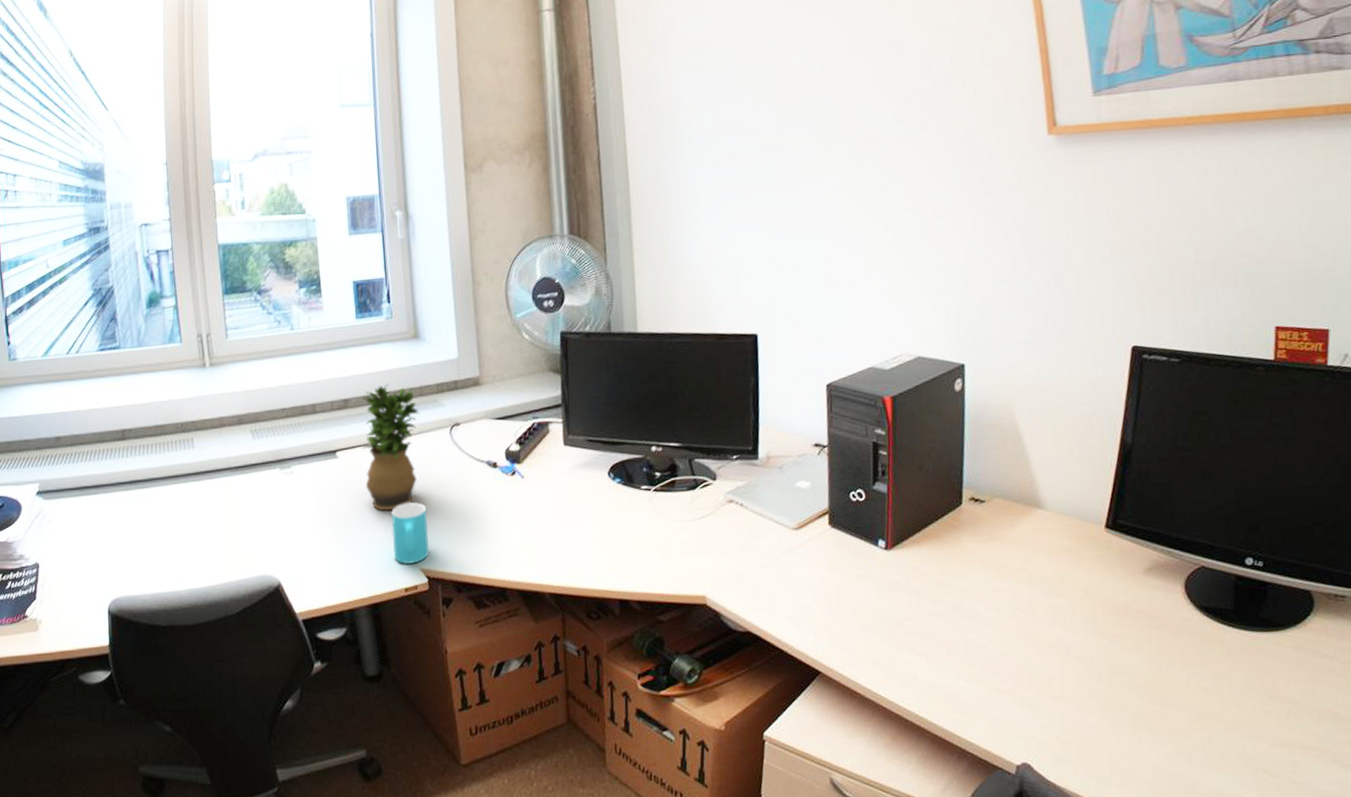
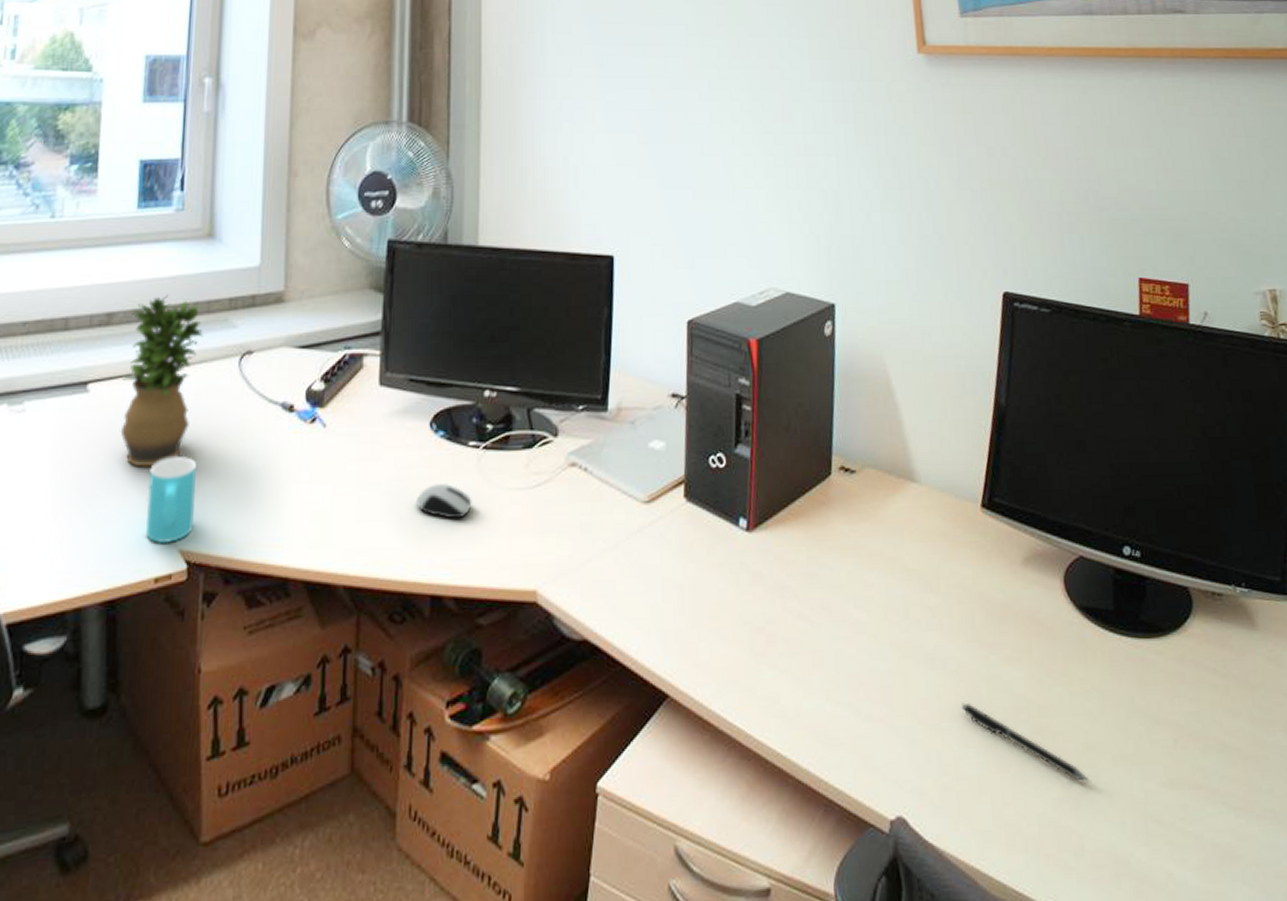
computer mouse: none [602,517,648,544] -> present [417,482,472,519]
pen: none [1082,680,1205,742] -> present [961,702,1092,783]

